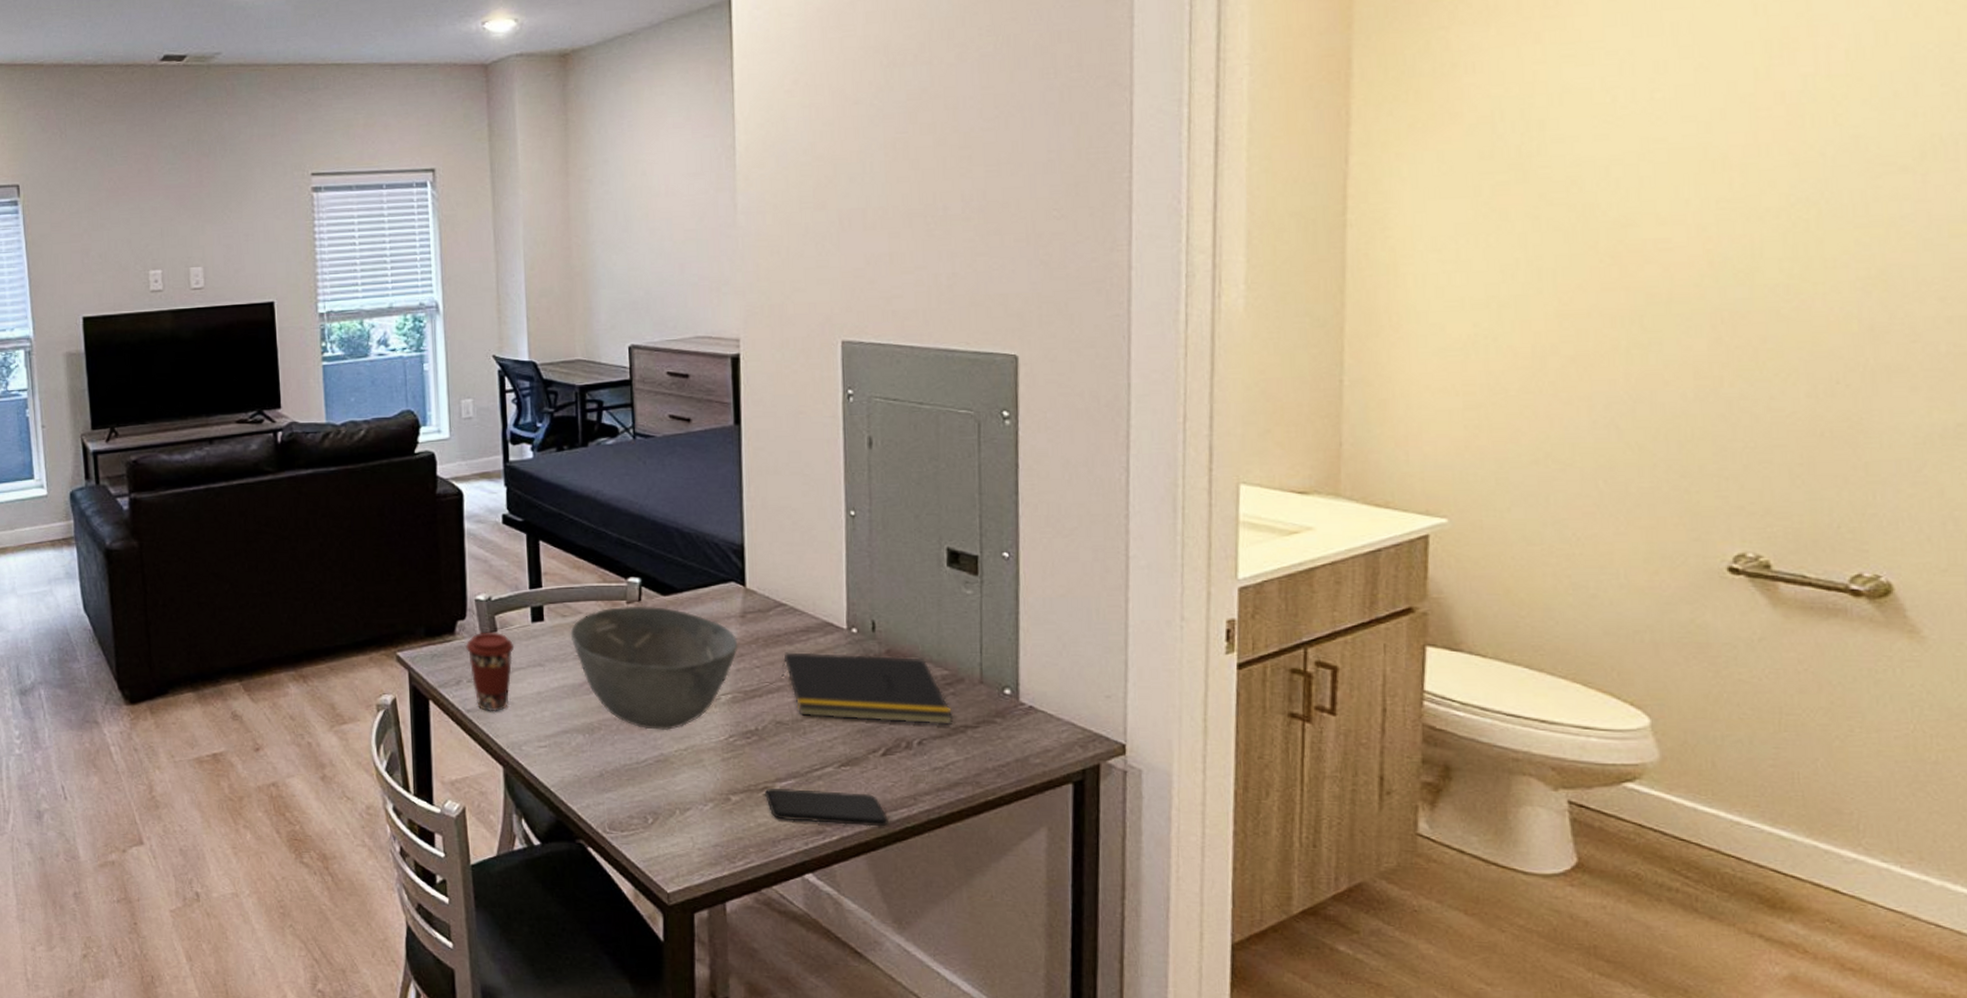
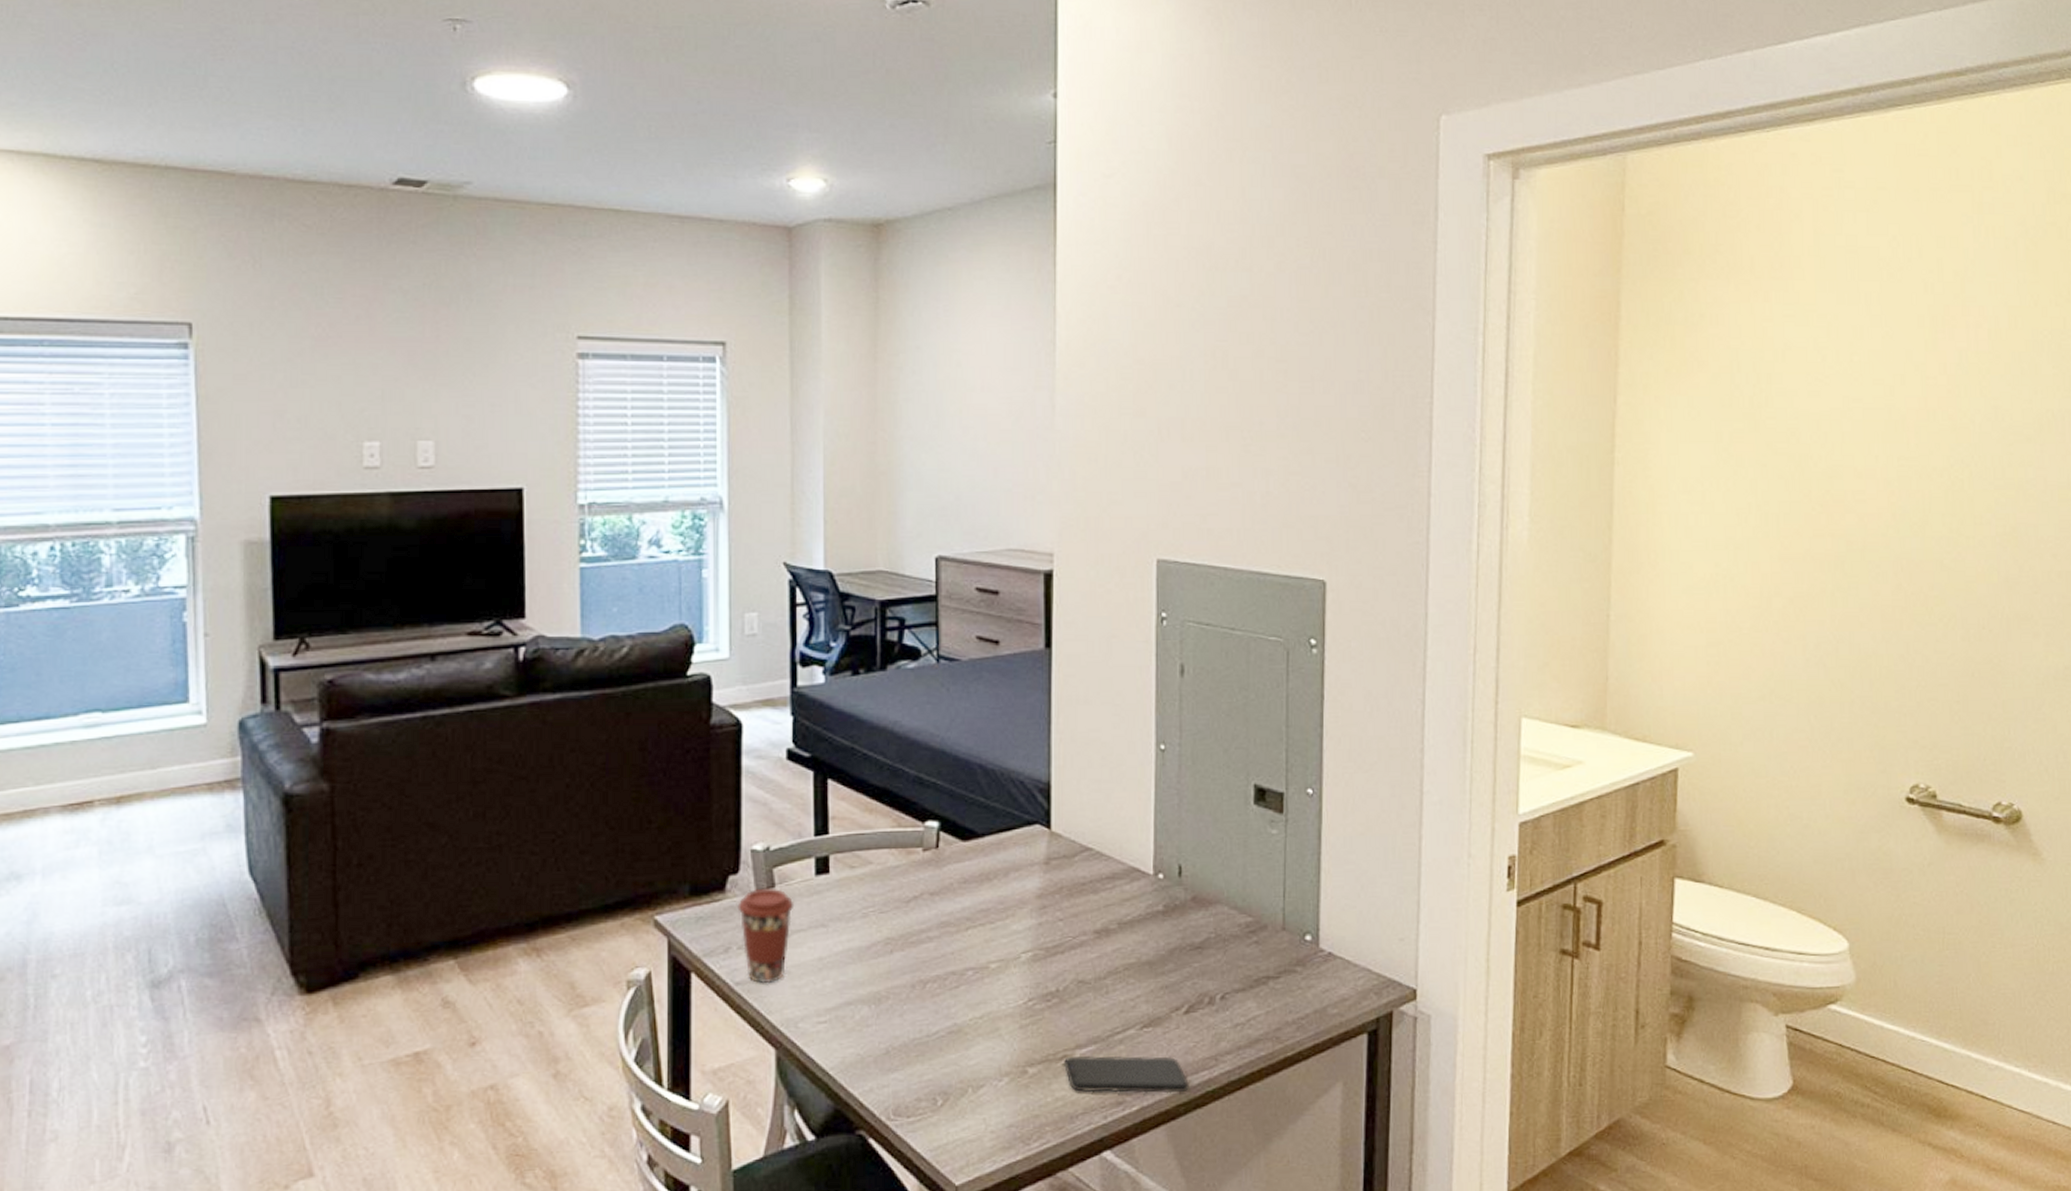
bowl: present [570,606,739,730] -> none [858,853,1041,997]
notepad: present [781,652,954,725] -> none [1085,901,1256,977]

